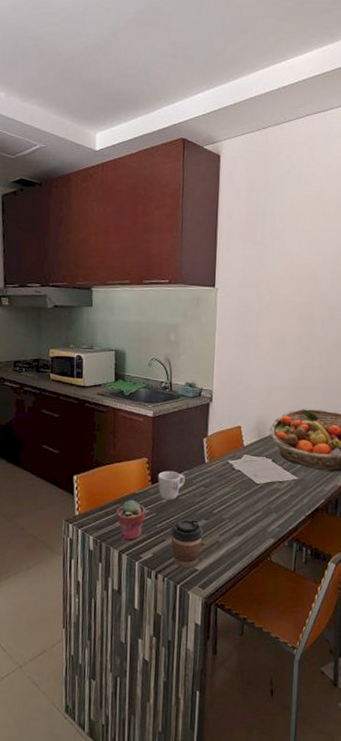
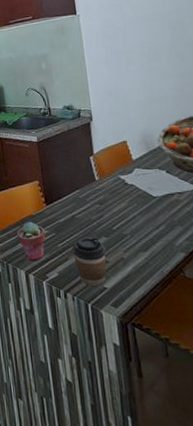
mug: present [158,470,185,500] -> none [51,191,79,219]

